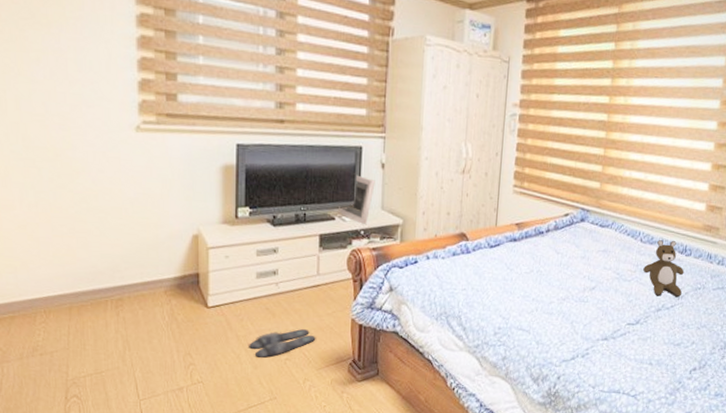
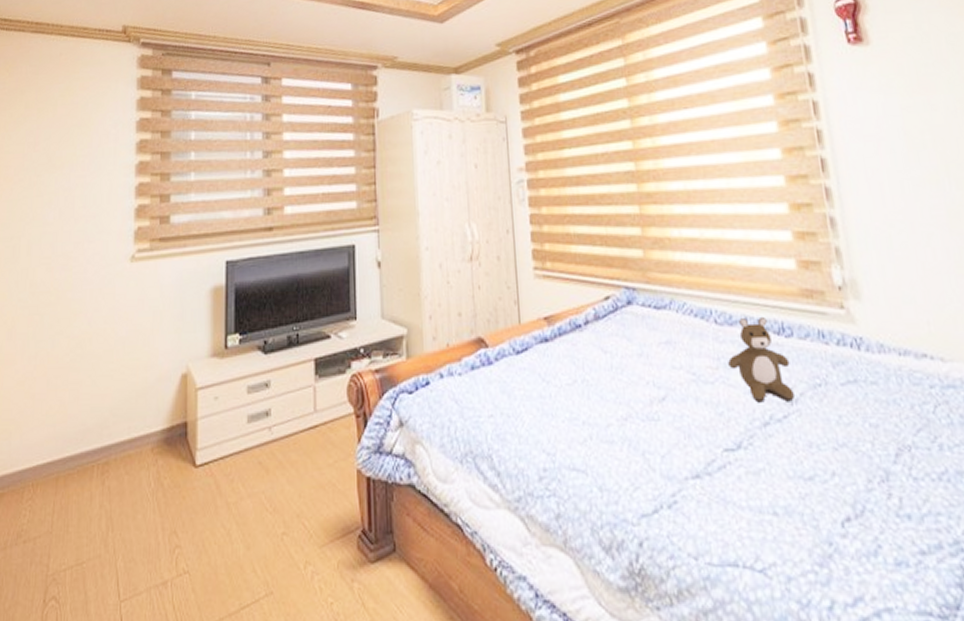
slippers: present [249,329,316,359] -> none [240,489,317,534]
picture frame: present [339,175,375,224] -> none [334,279,372,340]

